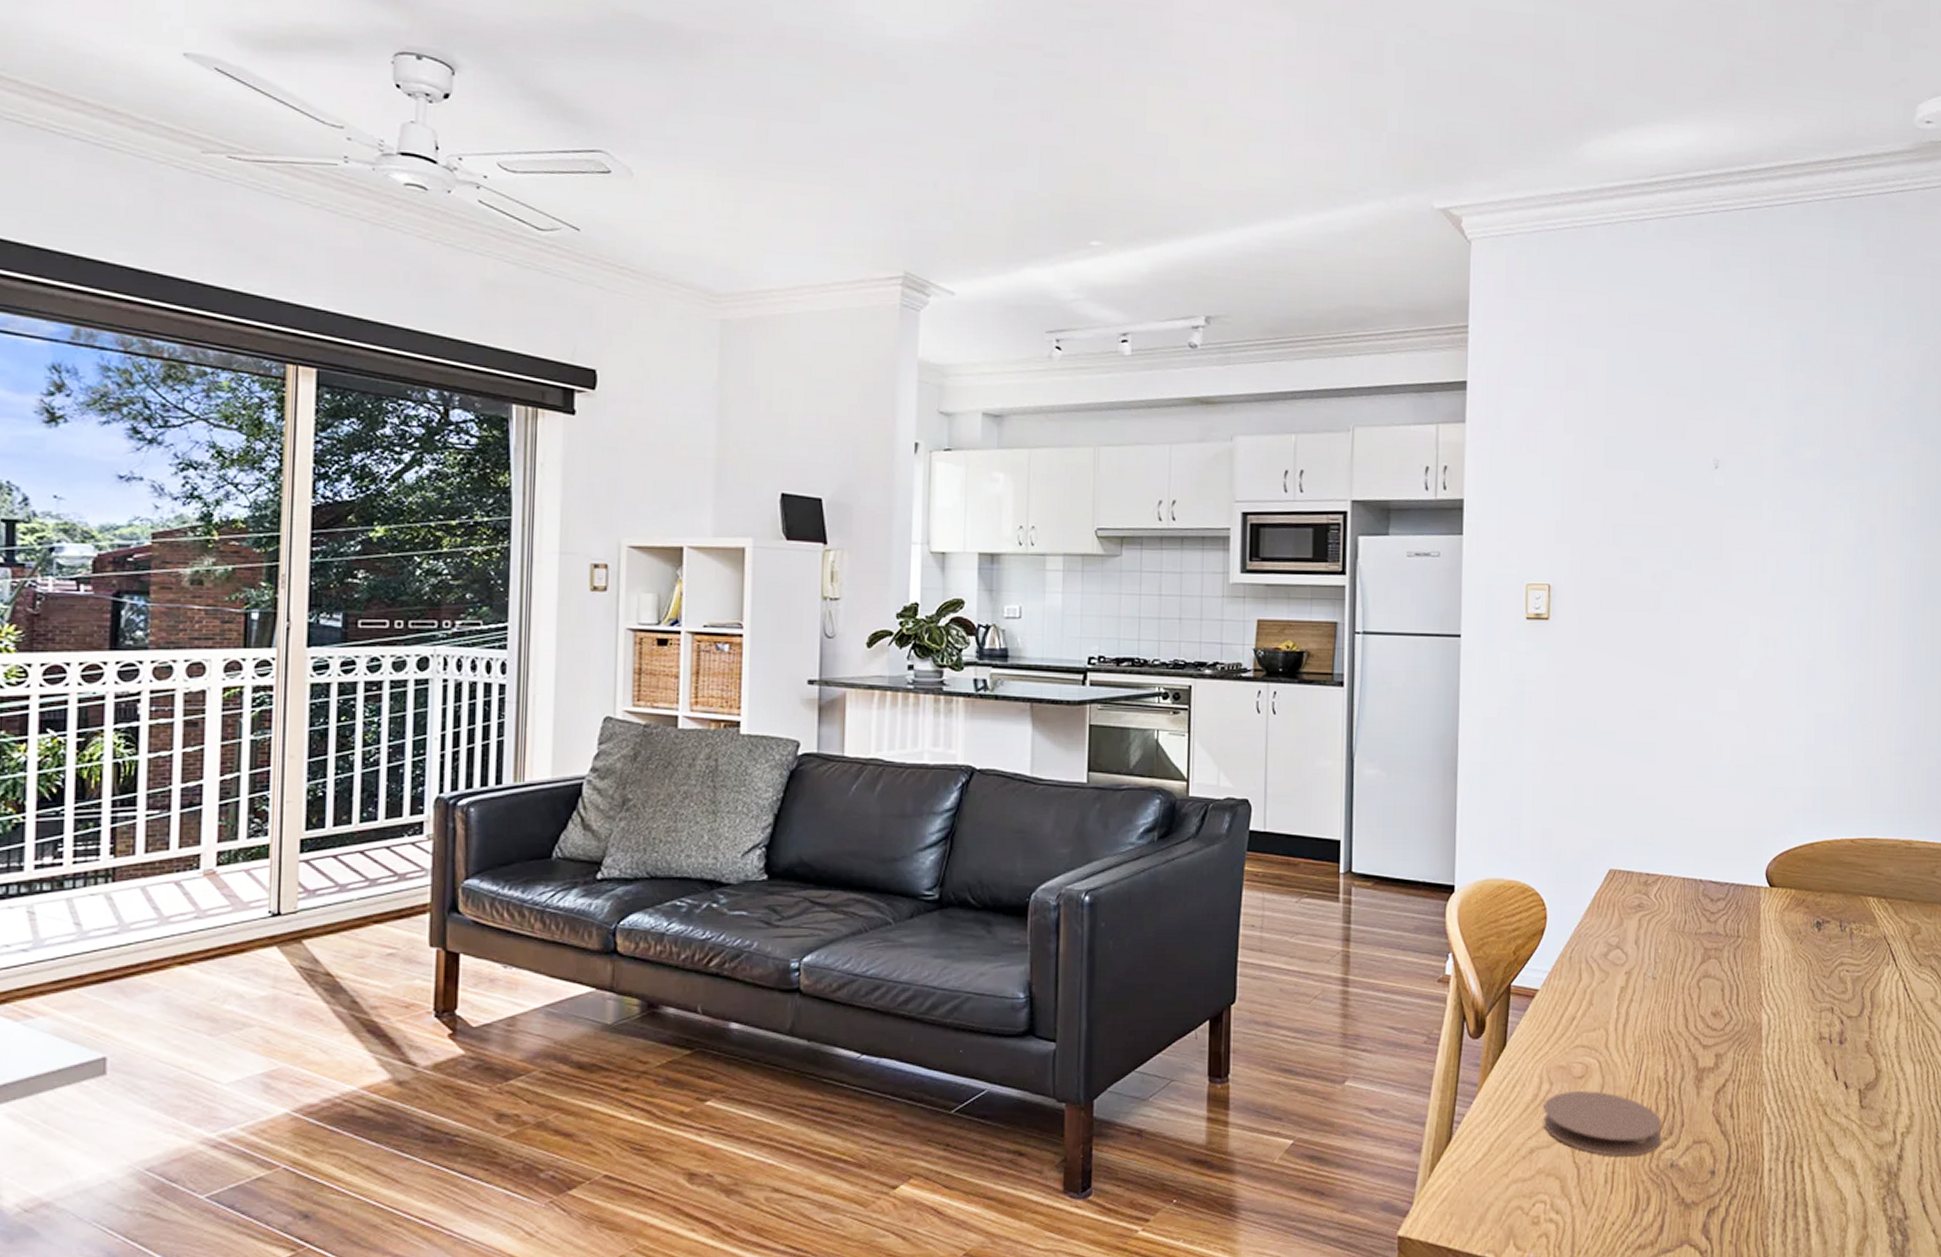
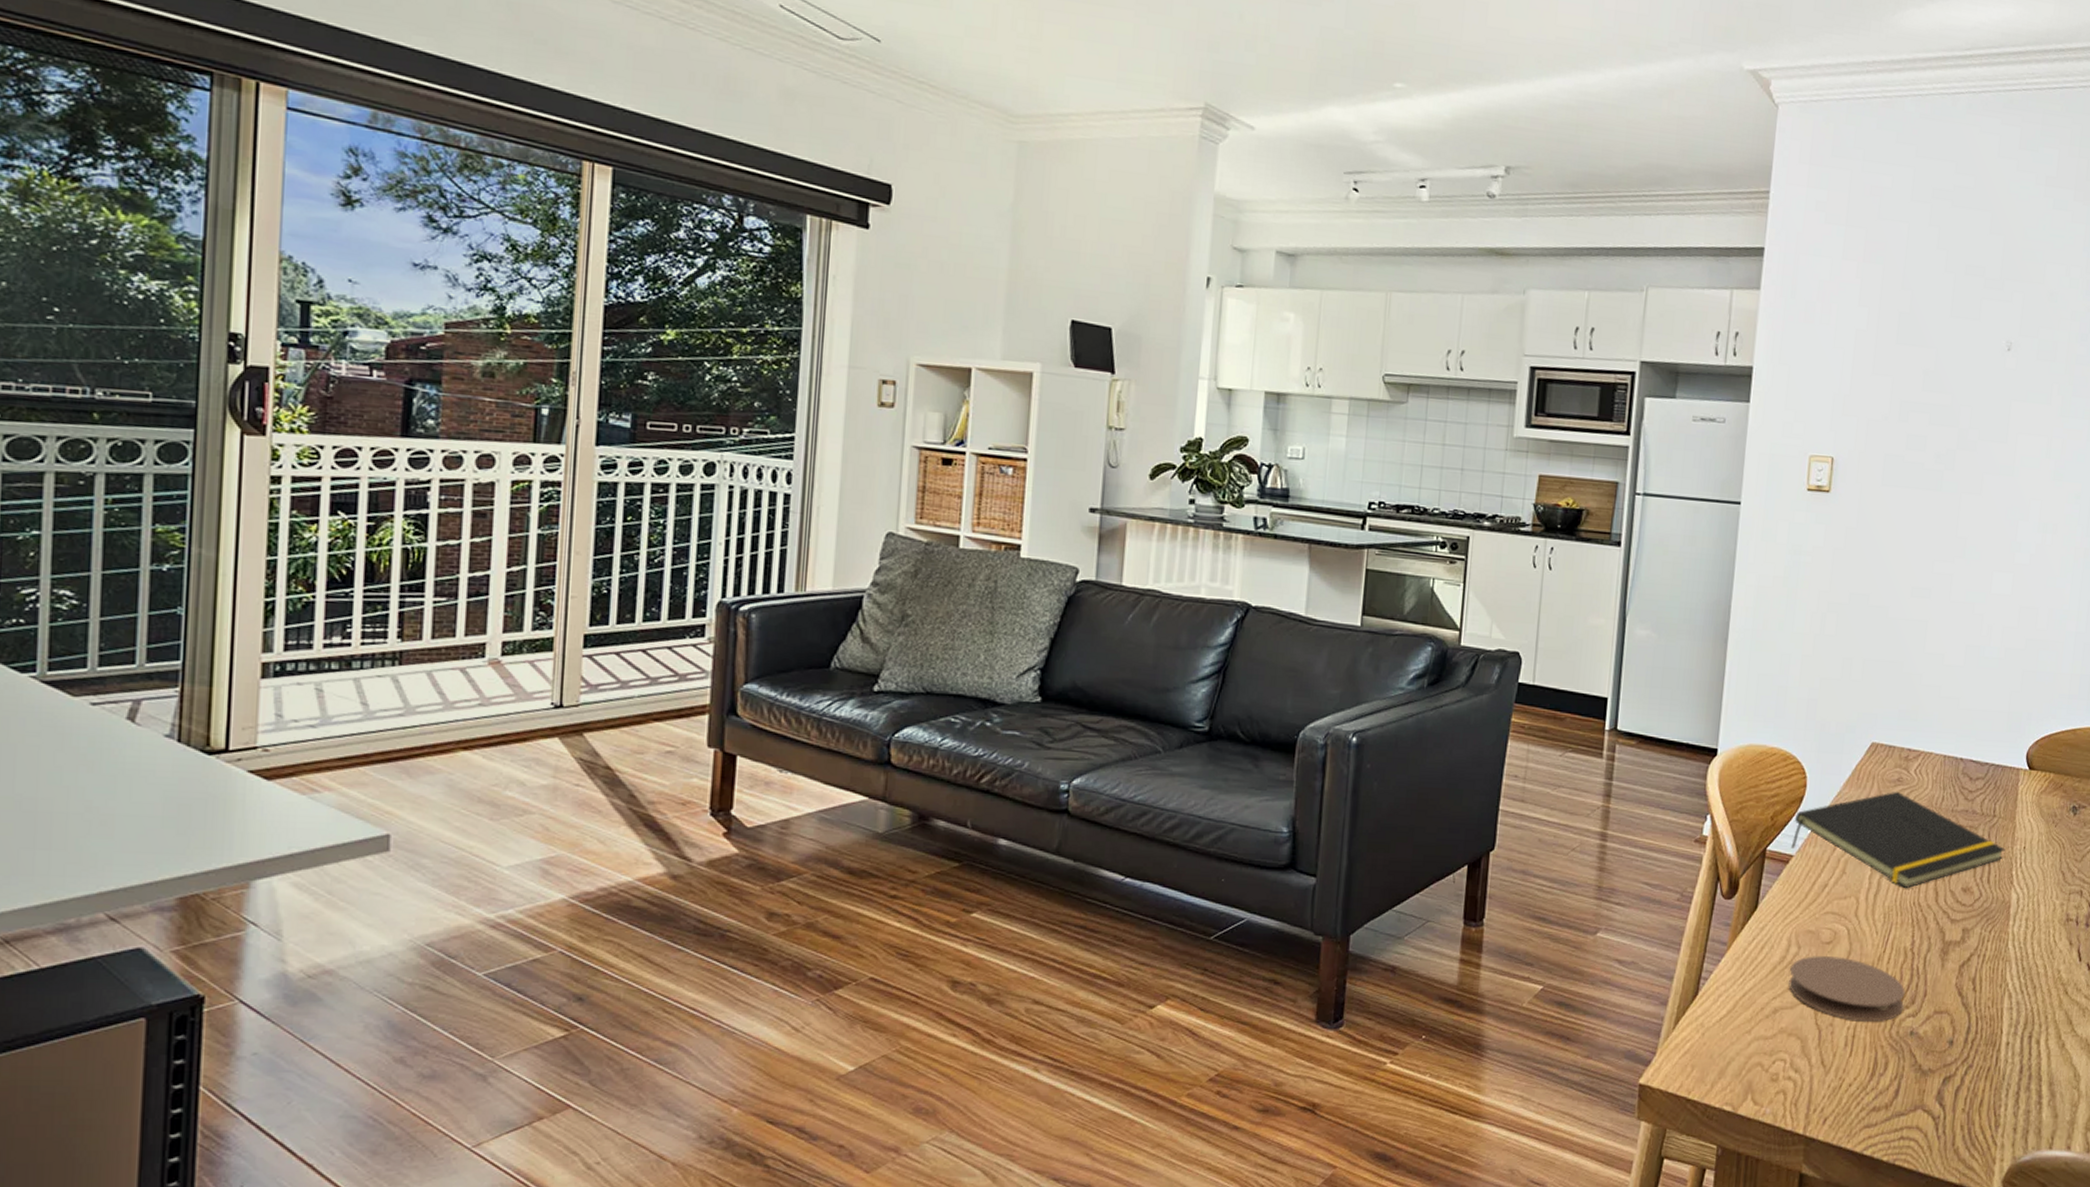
notepad: none [1536,917,1752,1017] -> present [1791,791,2005,889]

